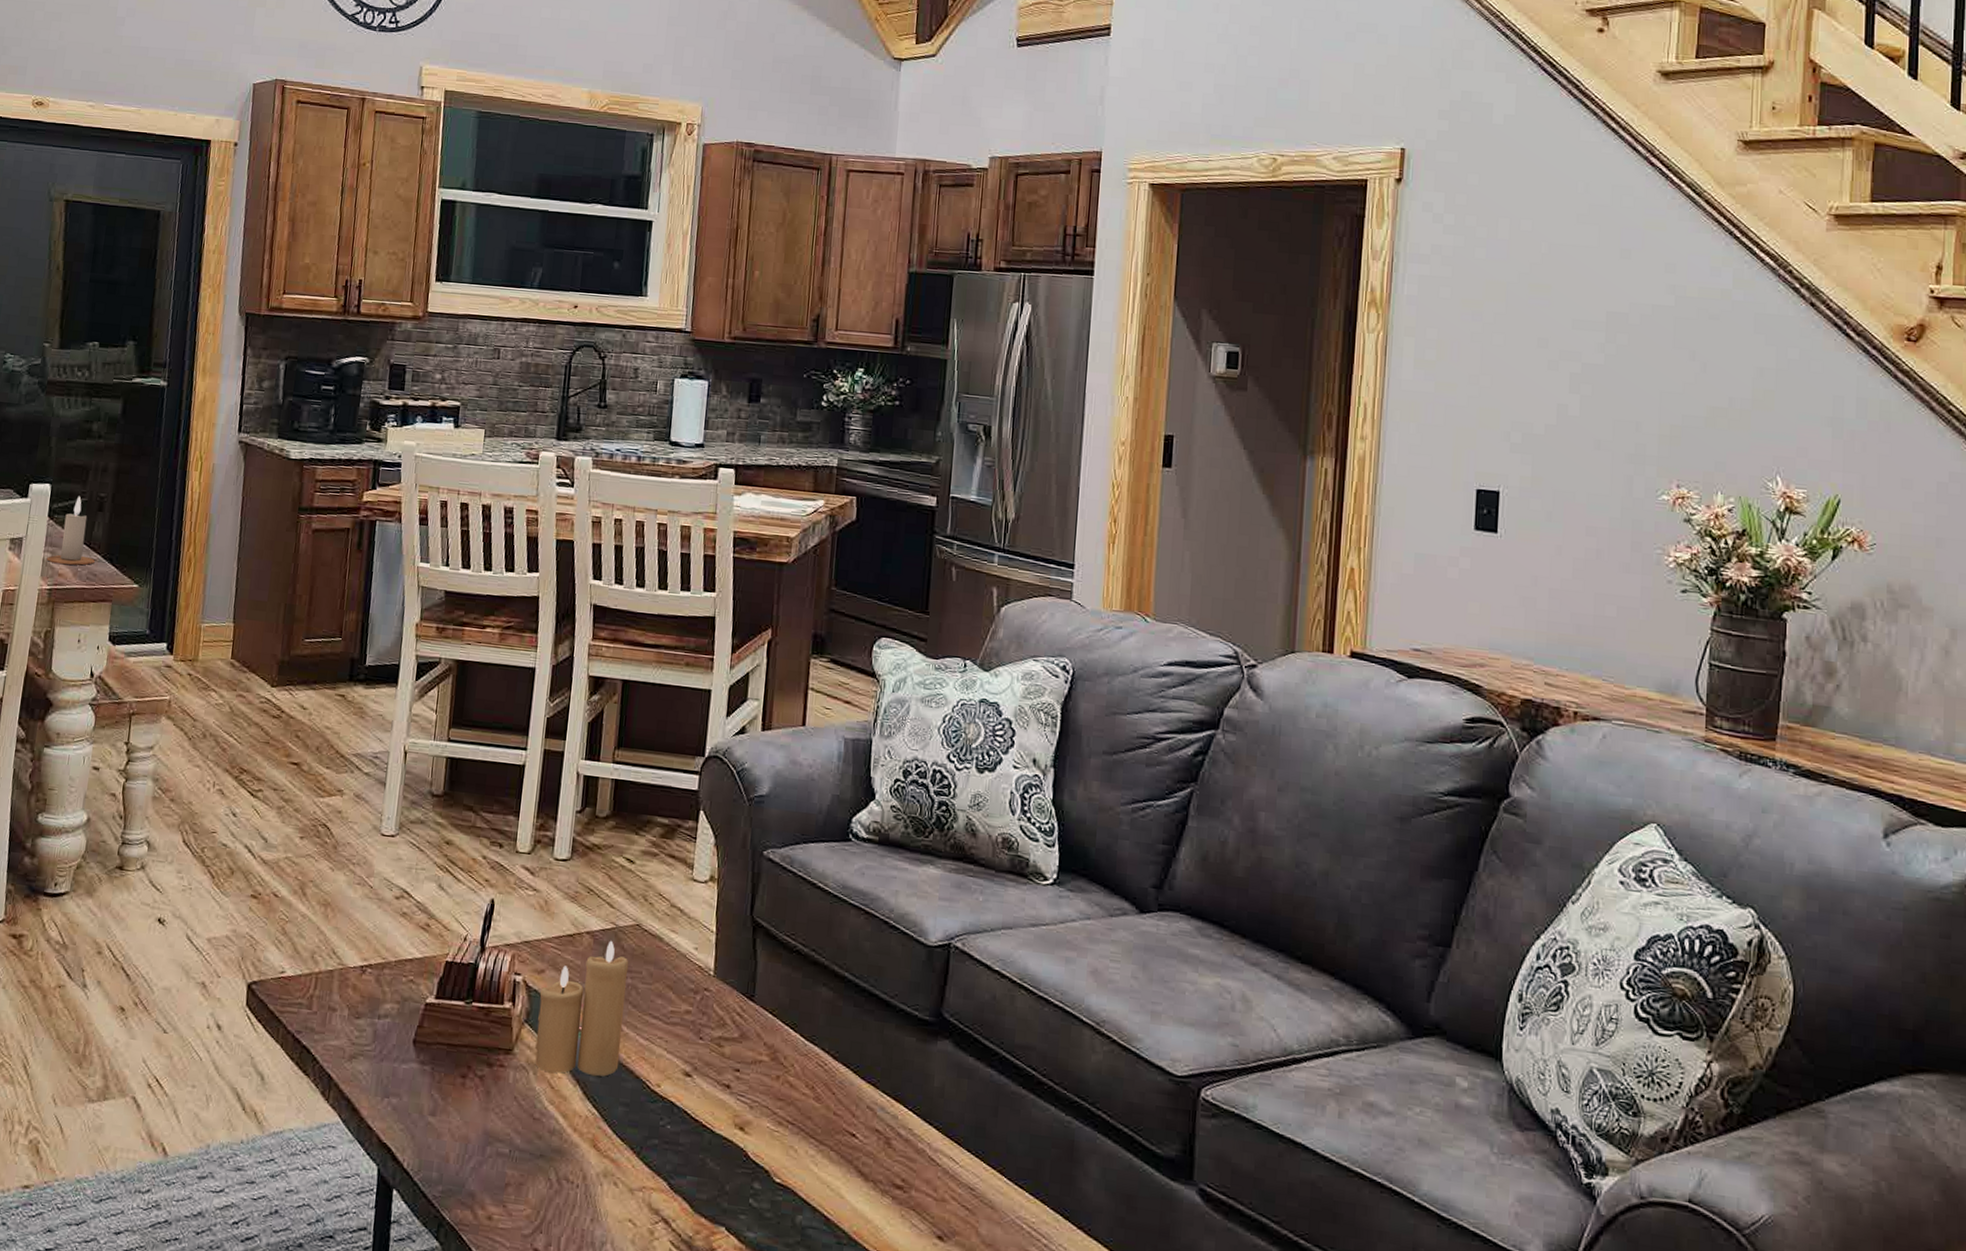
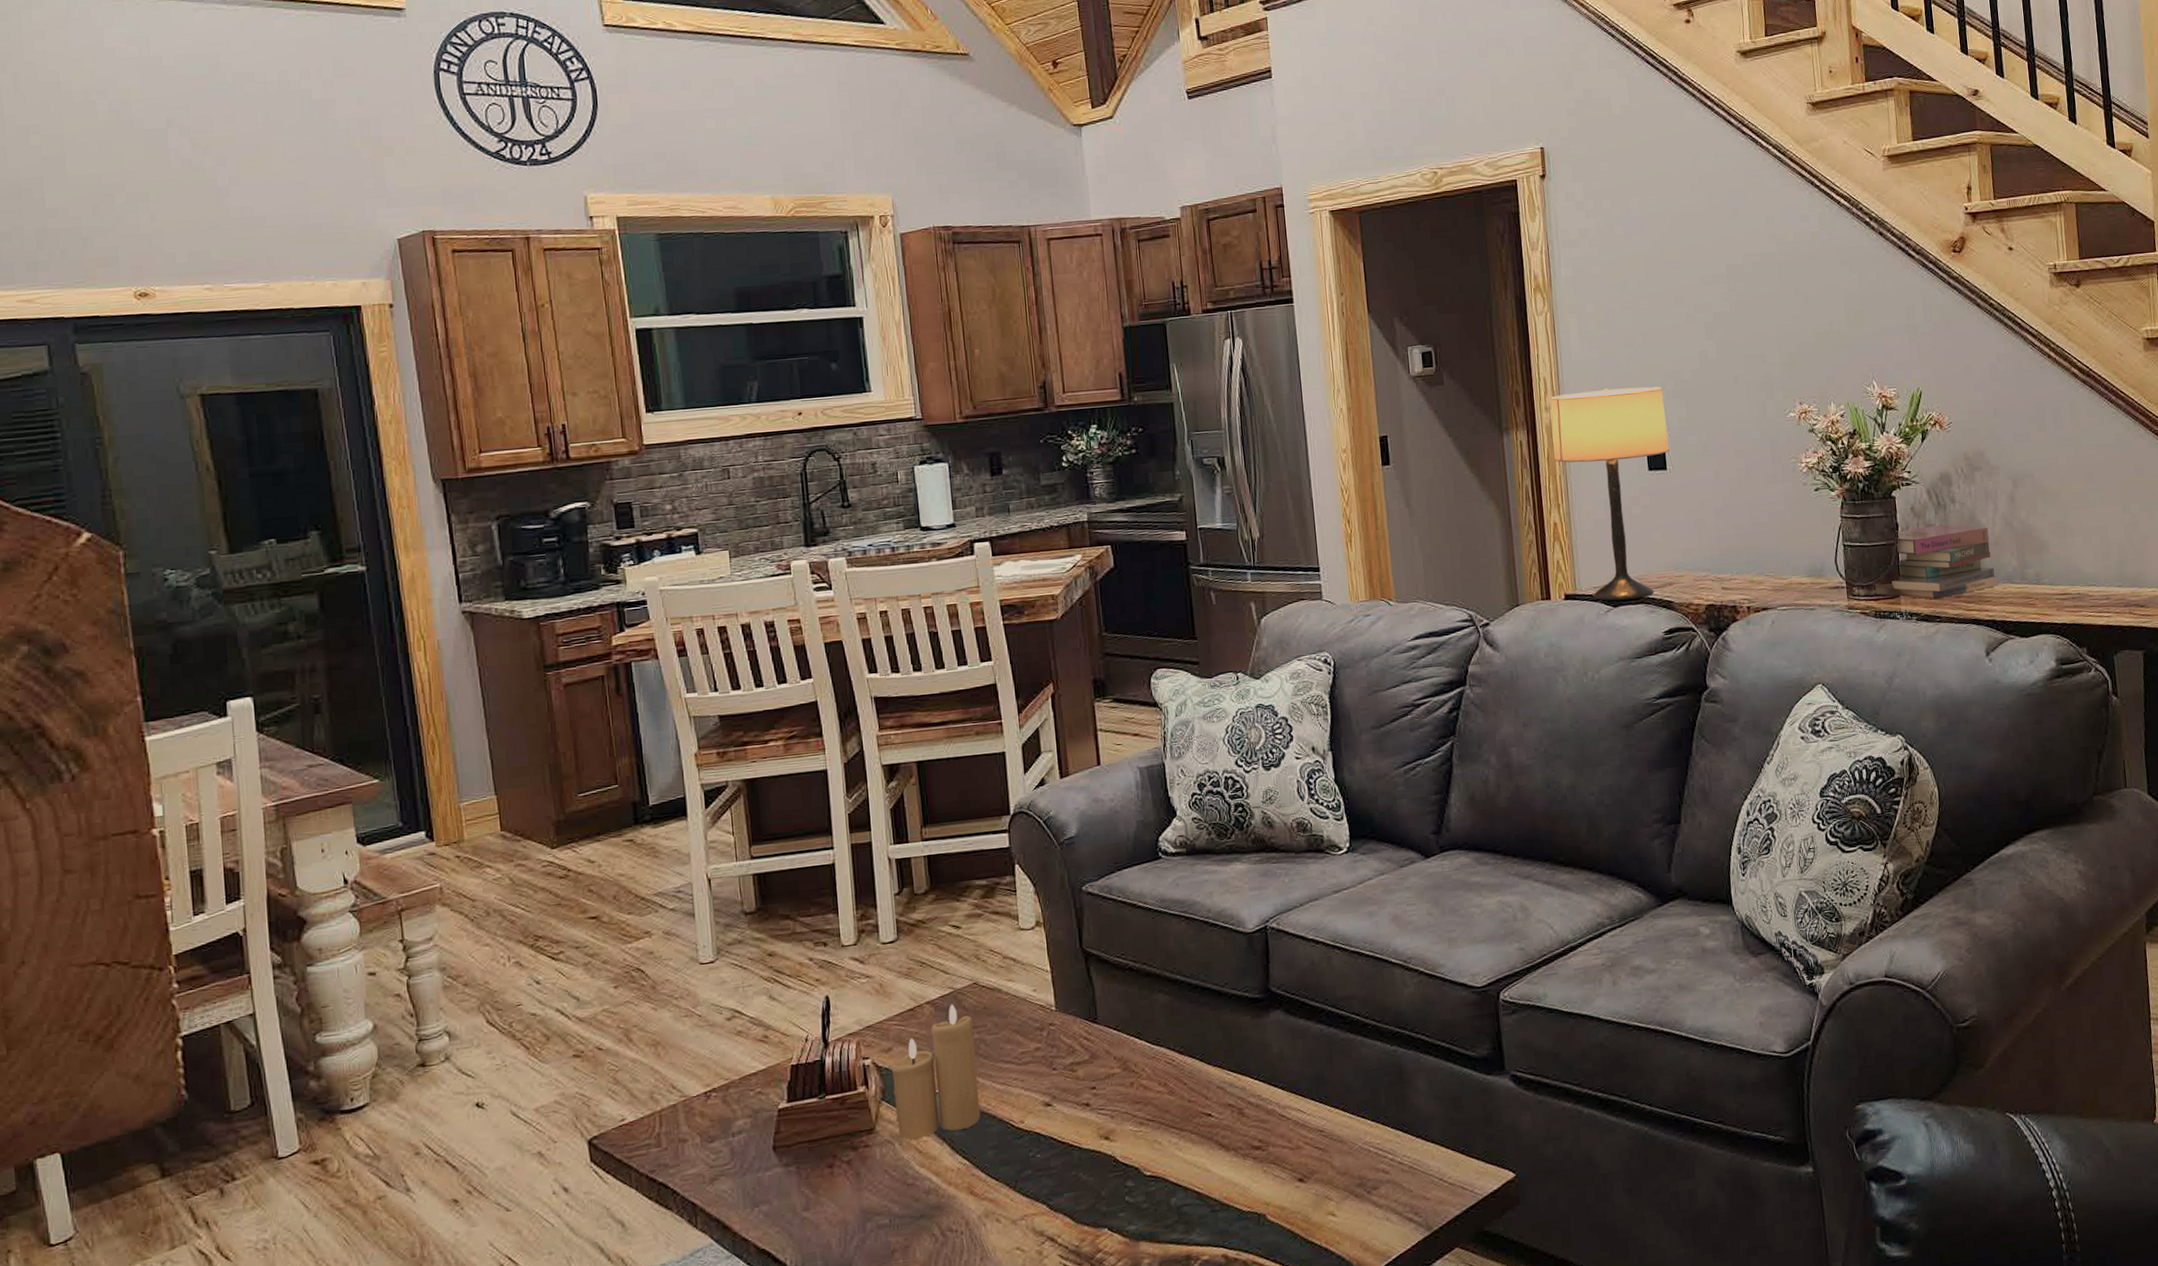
candle: present [46,496,95,566] -> none [264,702,323,778]
table lamp: none [1362,425,1506,676] -> present [1550,386,1670,602]
books: none [1743,661,1913,755] -> present [1874,524,1998,600]

